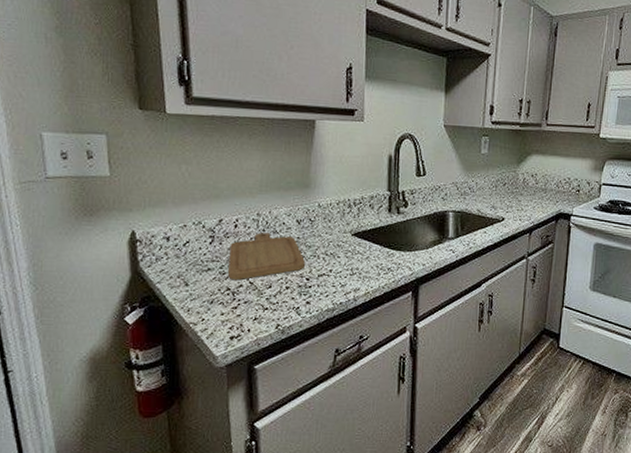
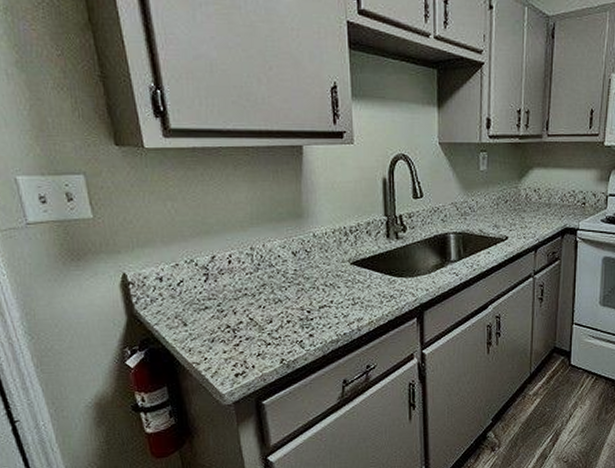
chopping board: present [228,233,305,281] -> none [225,267,304,318]

